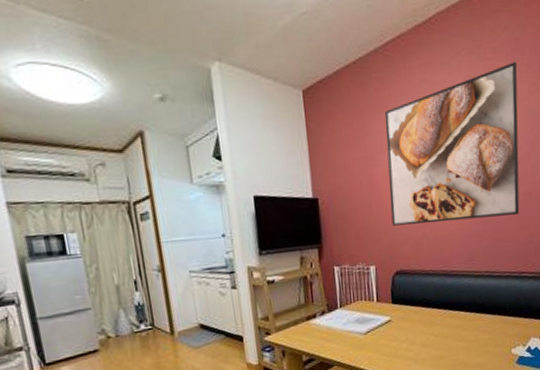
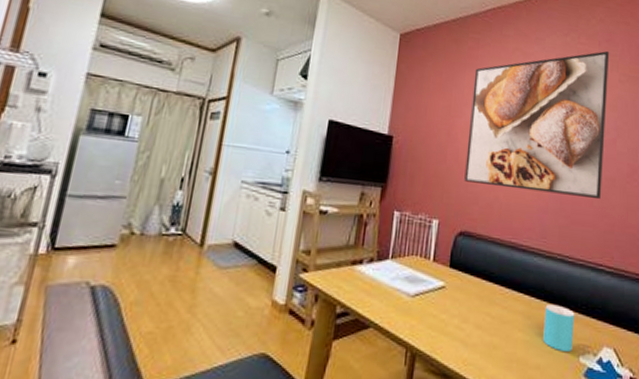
cup: none [478,313,506,349] -> present [543,304,575,352]

